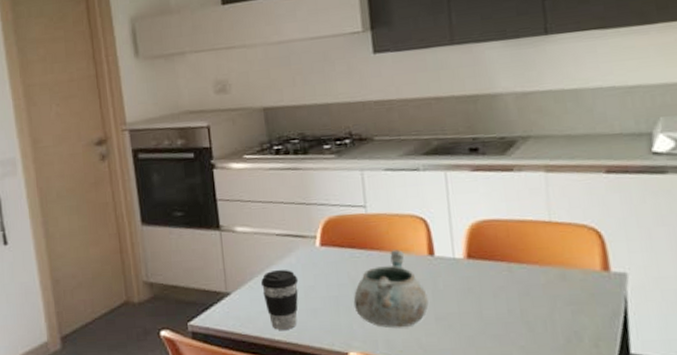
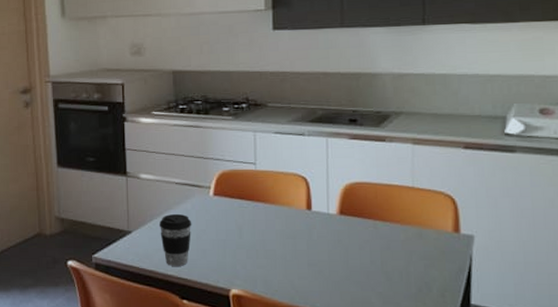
bowl: present [353,250,429,329] -> none [238,203,303,271]

